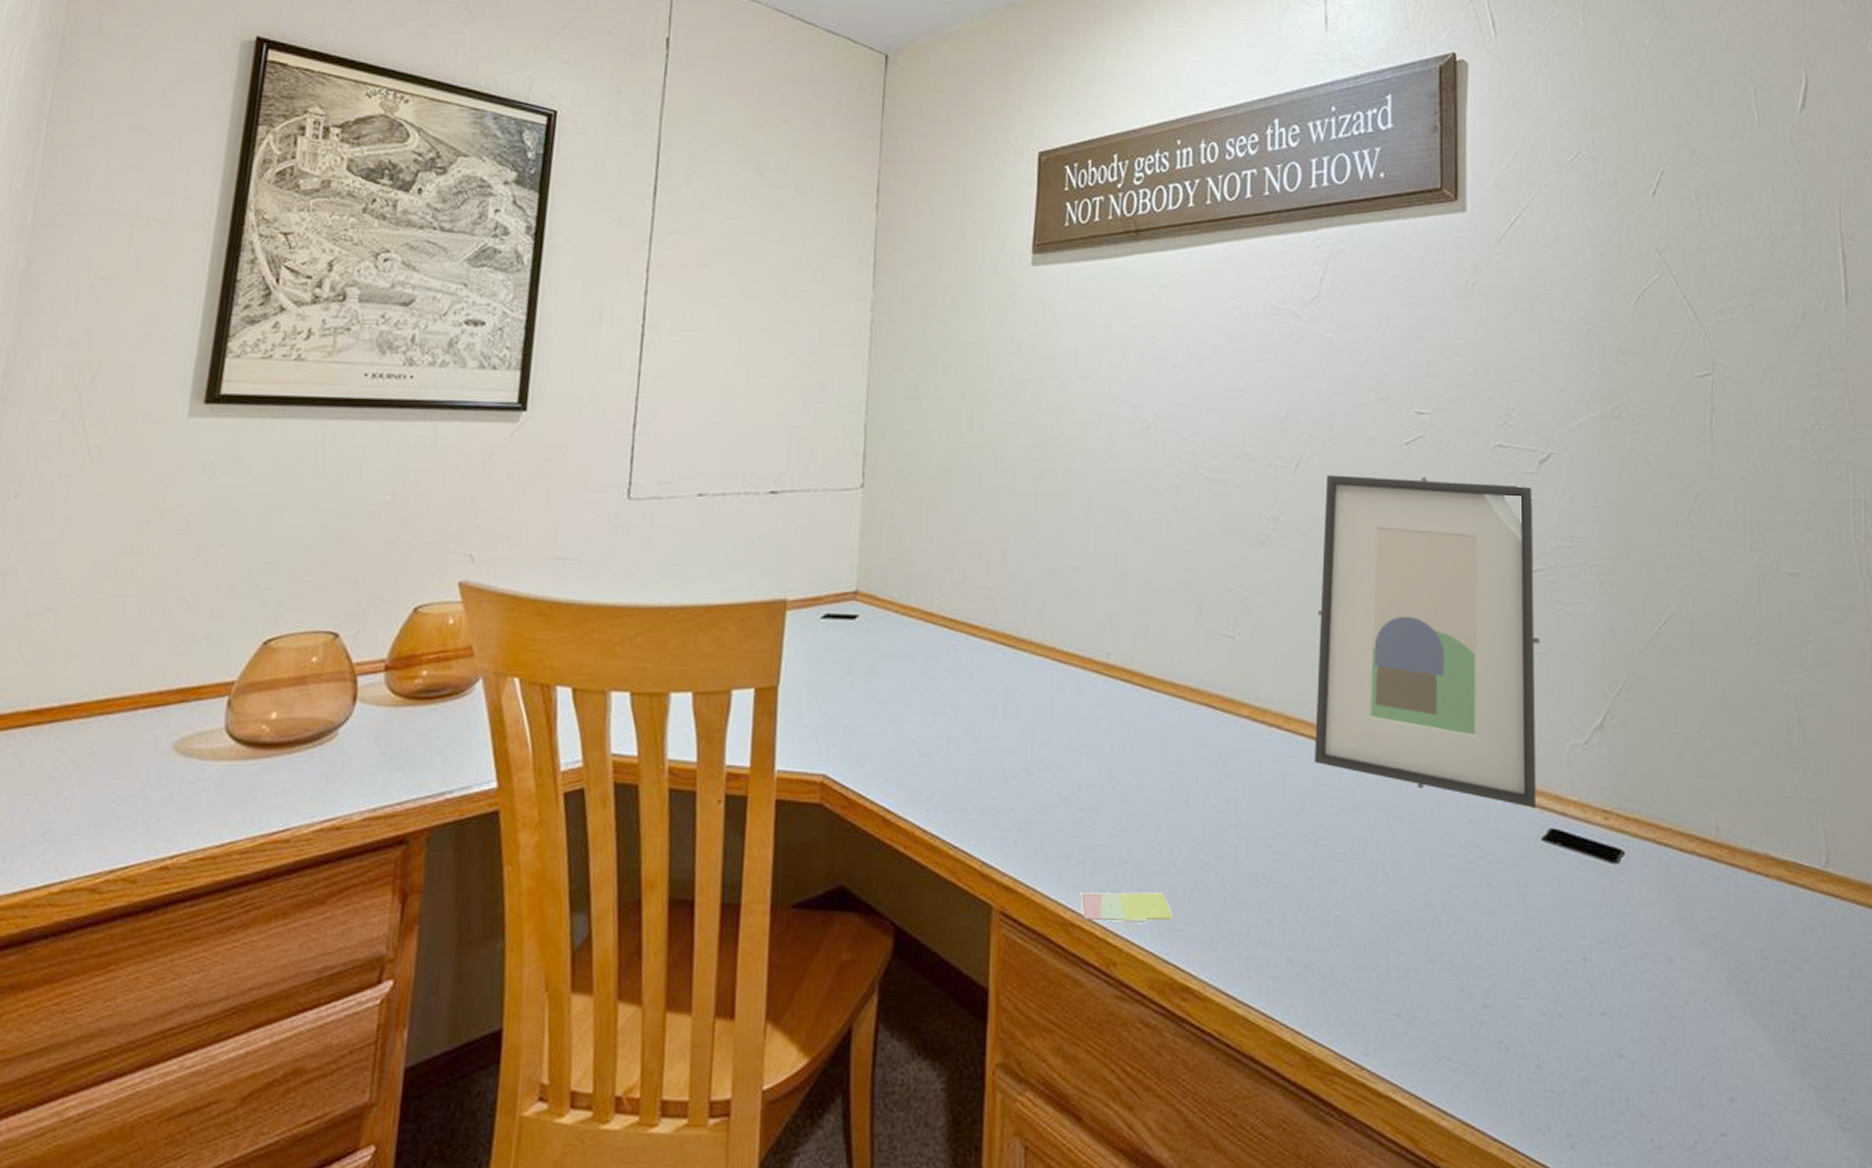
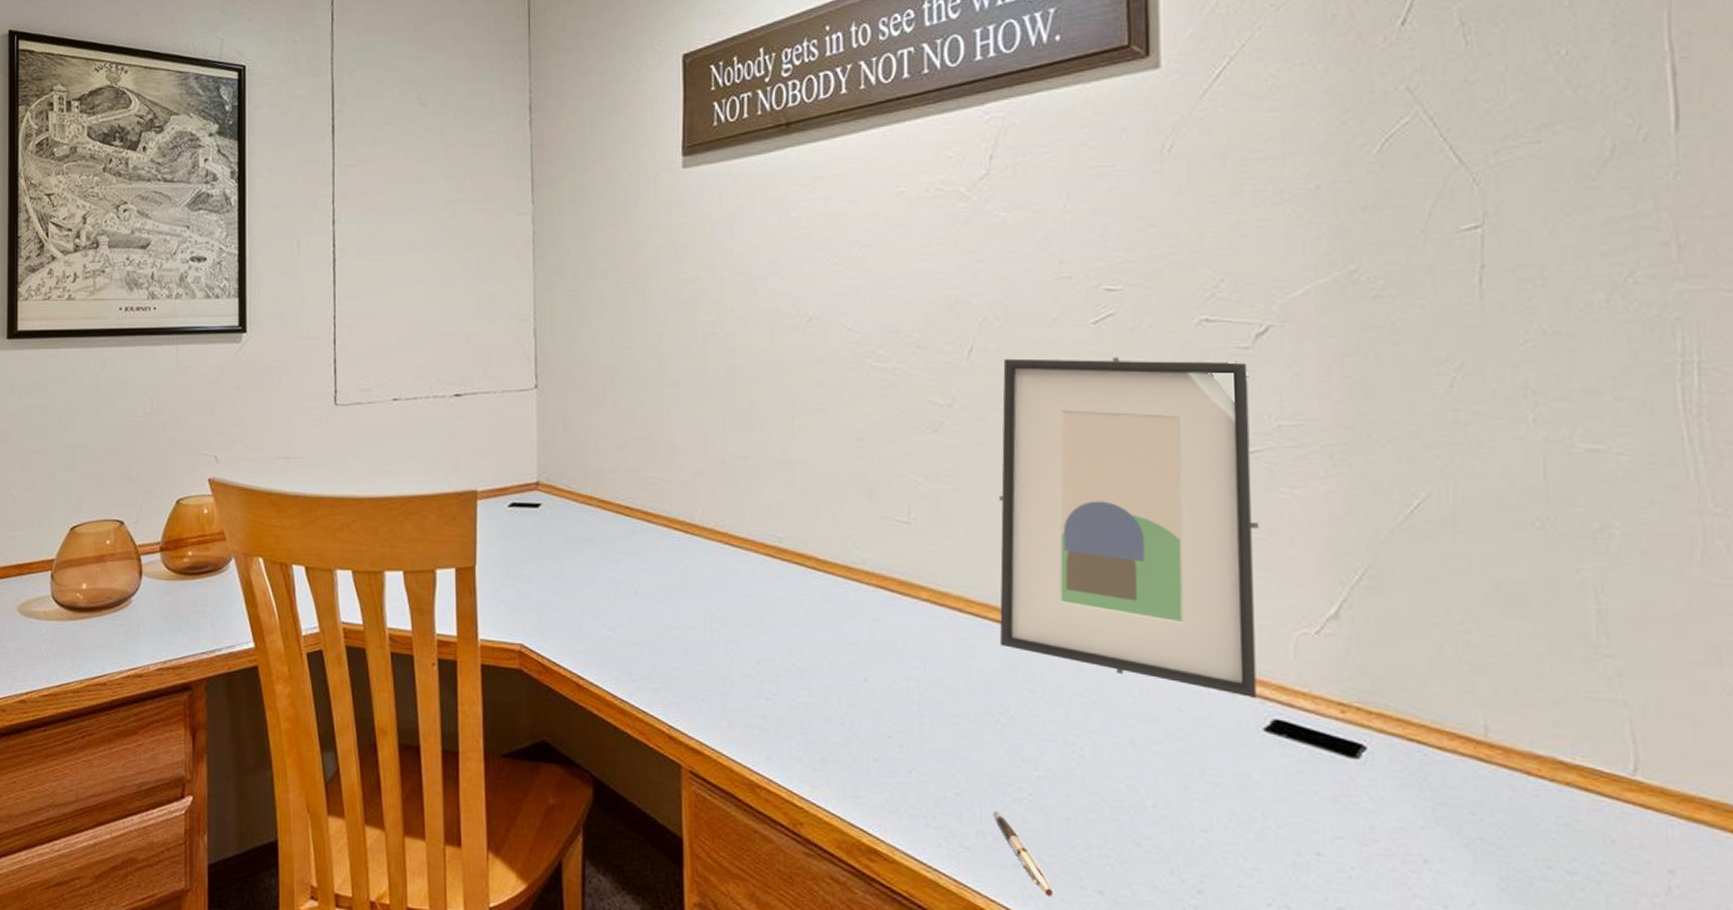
sticky notes: present [1081,892,1173,922] -> none [766,758,858,788]
pen: none [1303,936,1356,1025] -> present [994,810,1054,898]

